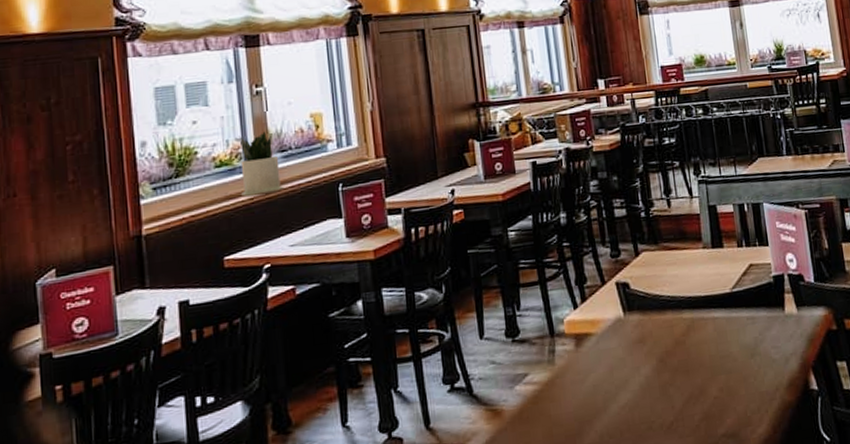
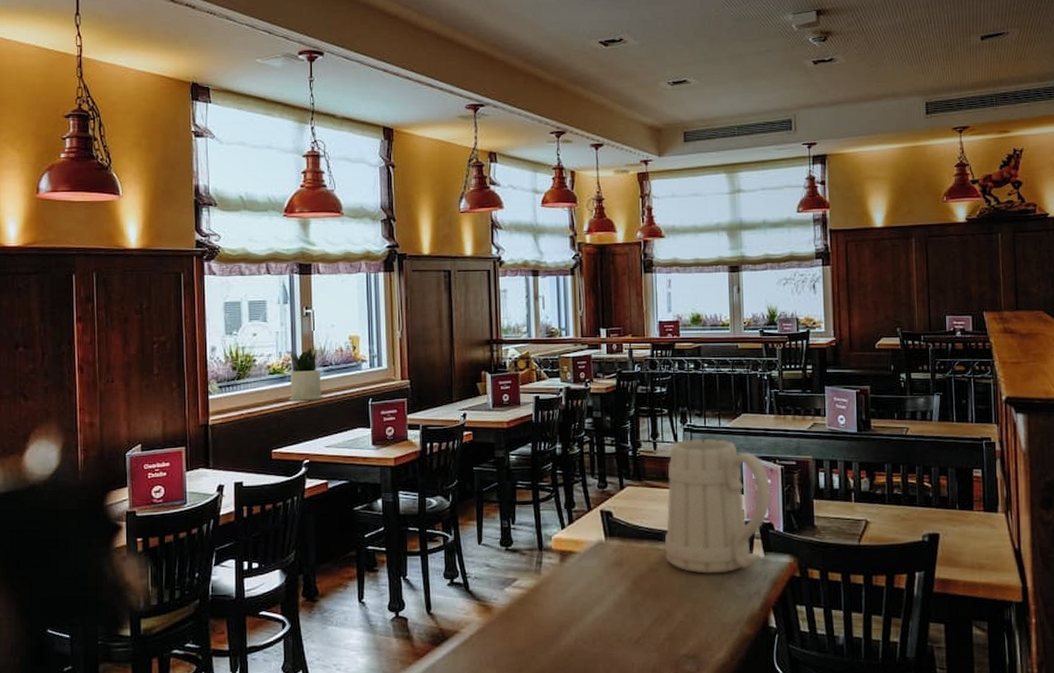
beer mug: none [685,188,798,340] -> present [664,438,771,574]

